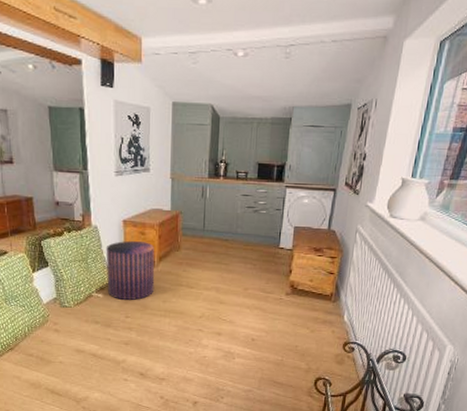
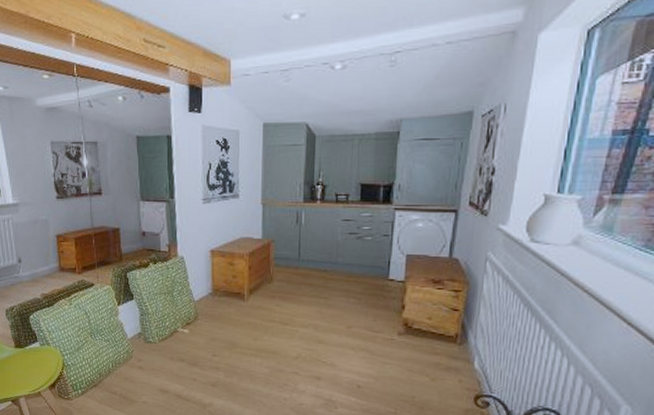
pouf: present [106,241,155,300] -> none [192,272,245,337]

